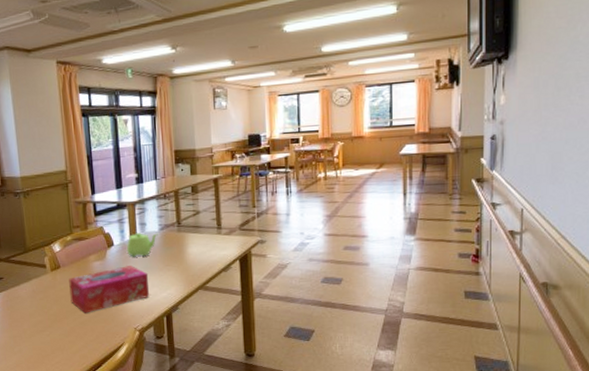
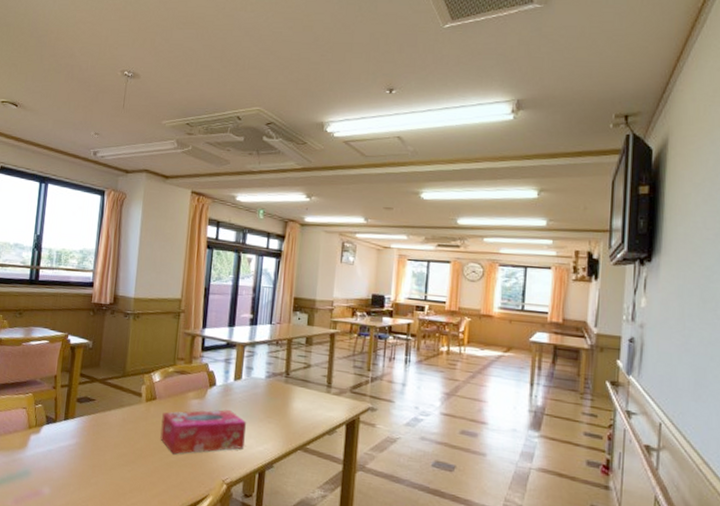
teapot: present [127,233,158,257] -> none [229,376,264,403]

